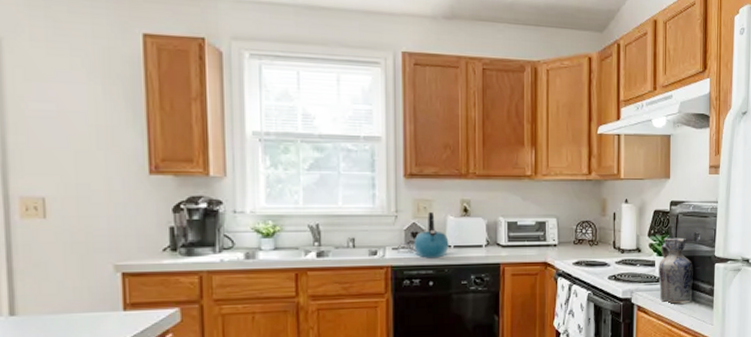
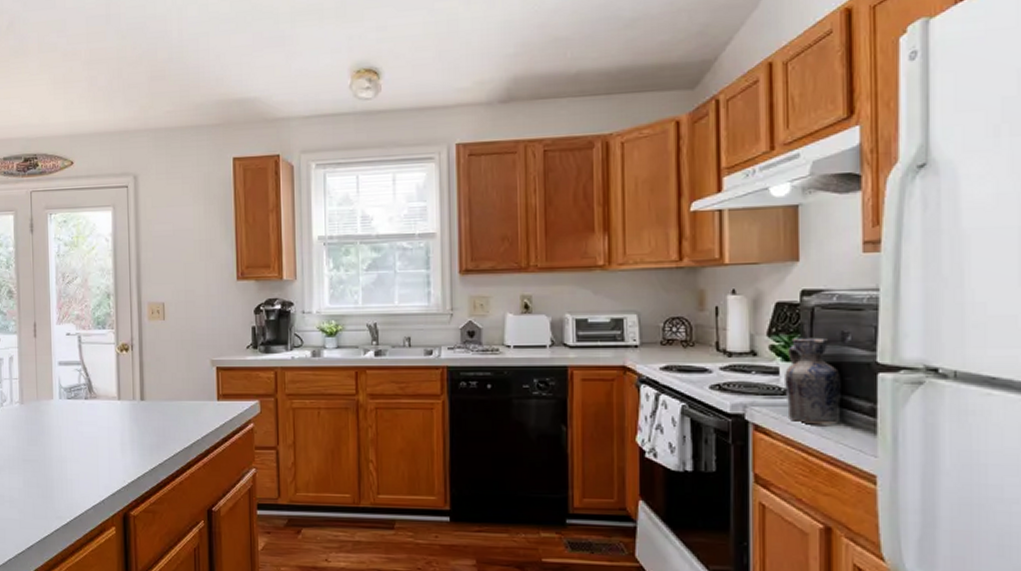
kettle: present [414,212,449,258] -> none [470,310,508,359]

